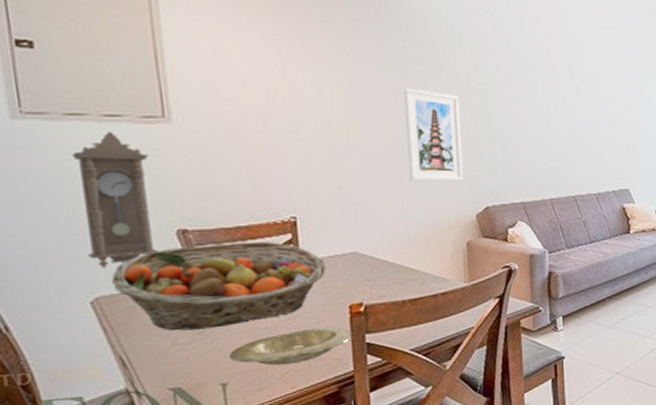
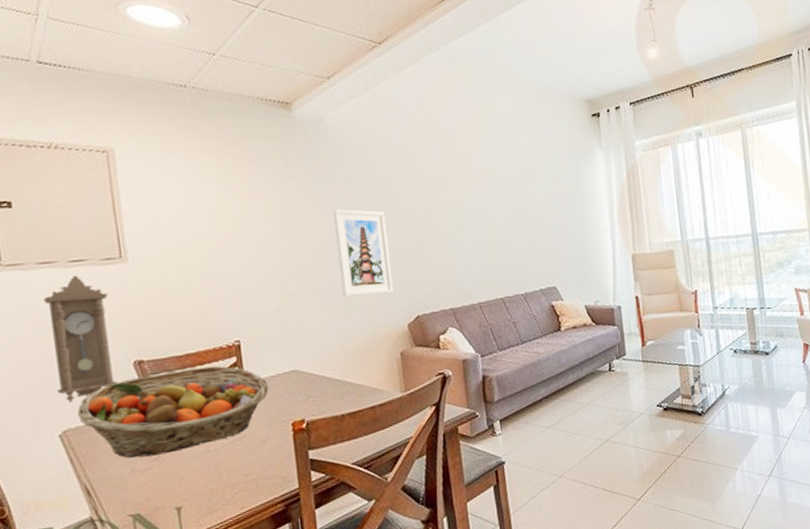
plate: present [228,327,354,366] -> none [182,445,298,487]

